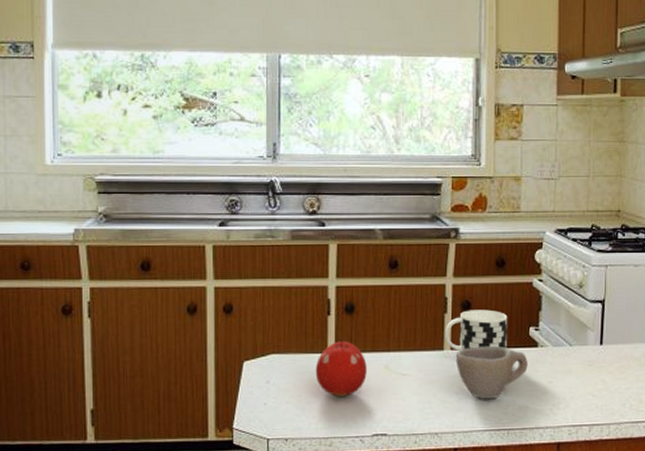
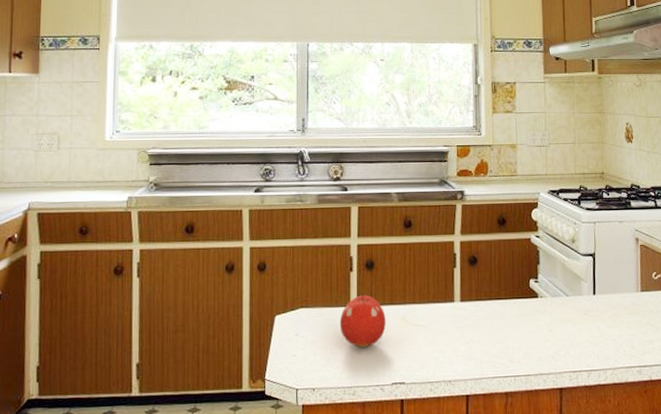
cup: present [445,309,508,352] -> none [455,264,511,303]
cup: present [455,345,528,399] -> none [465,297,530,347]

